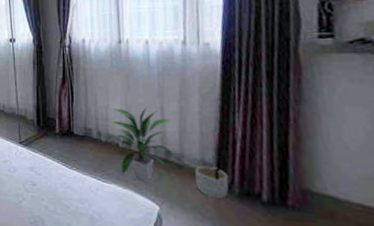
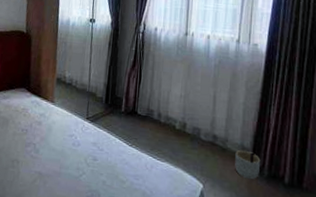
indoor plant: present [110,107,177,184] -> none [170,93,222,164]

